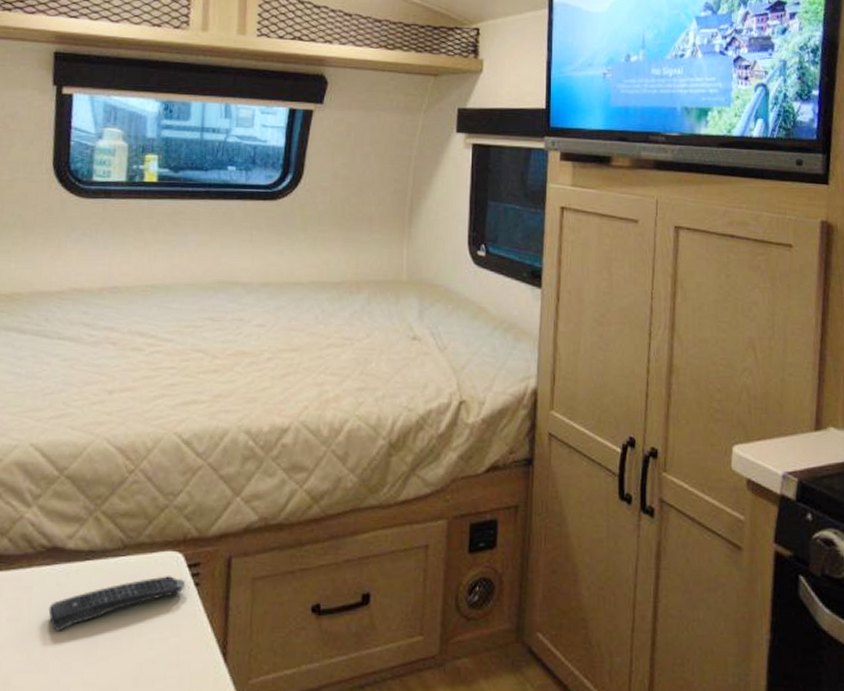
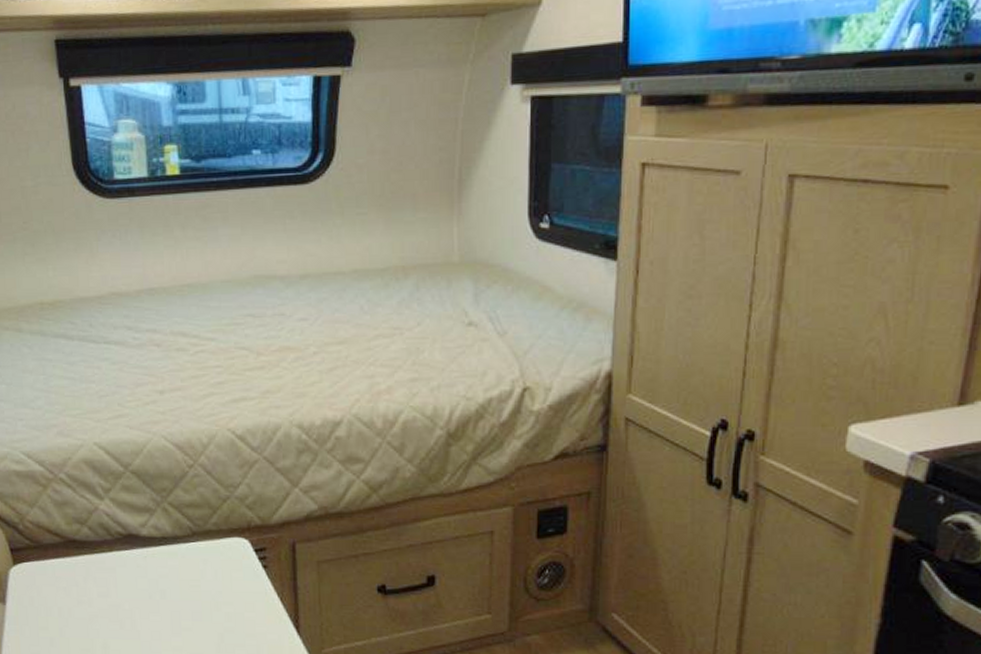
remote control: present [48,576,185,631] -> none [132,559,254,606]

